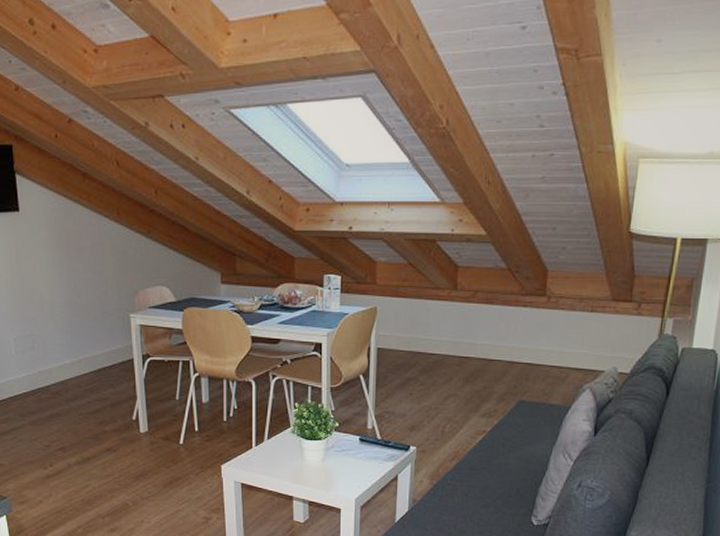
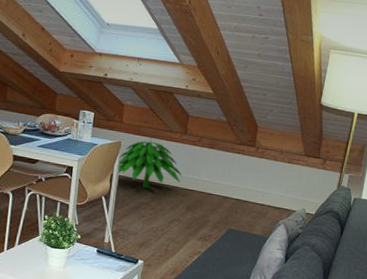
indoor plant: none [374,298,455,361] -> present [116,137,182,189]

